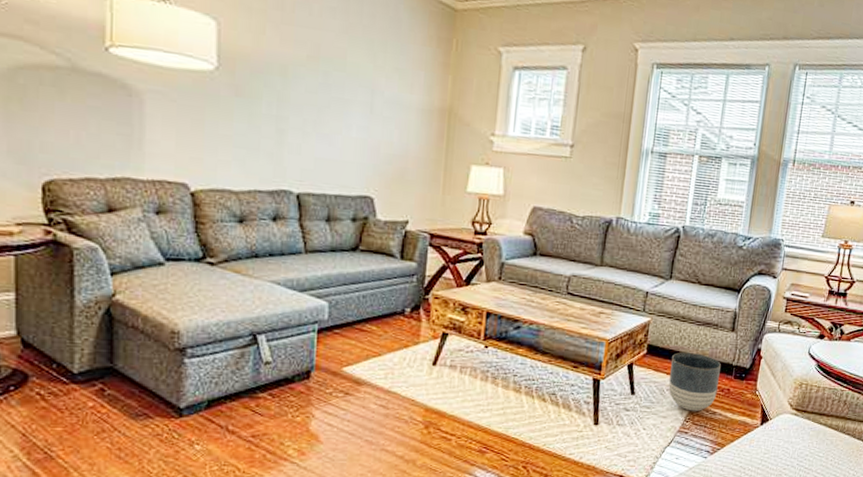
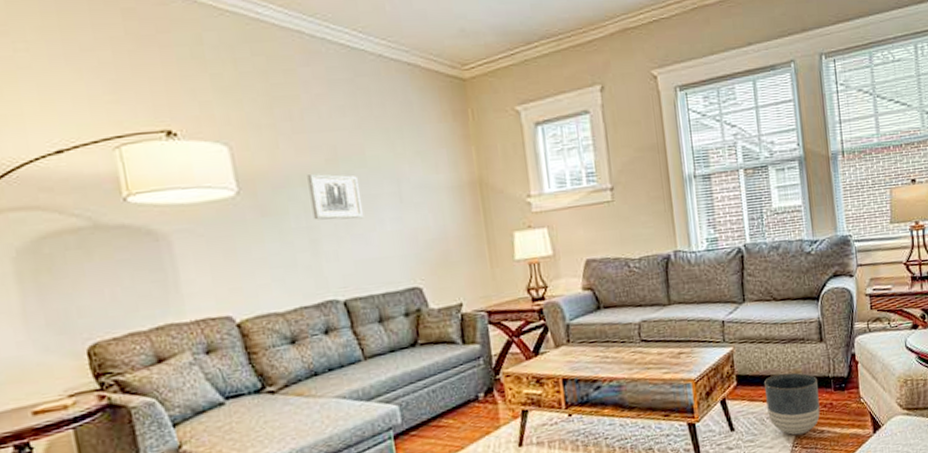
wall art: none [285,66,334,120] -> present [307,174,364,220]

